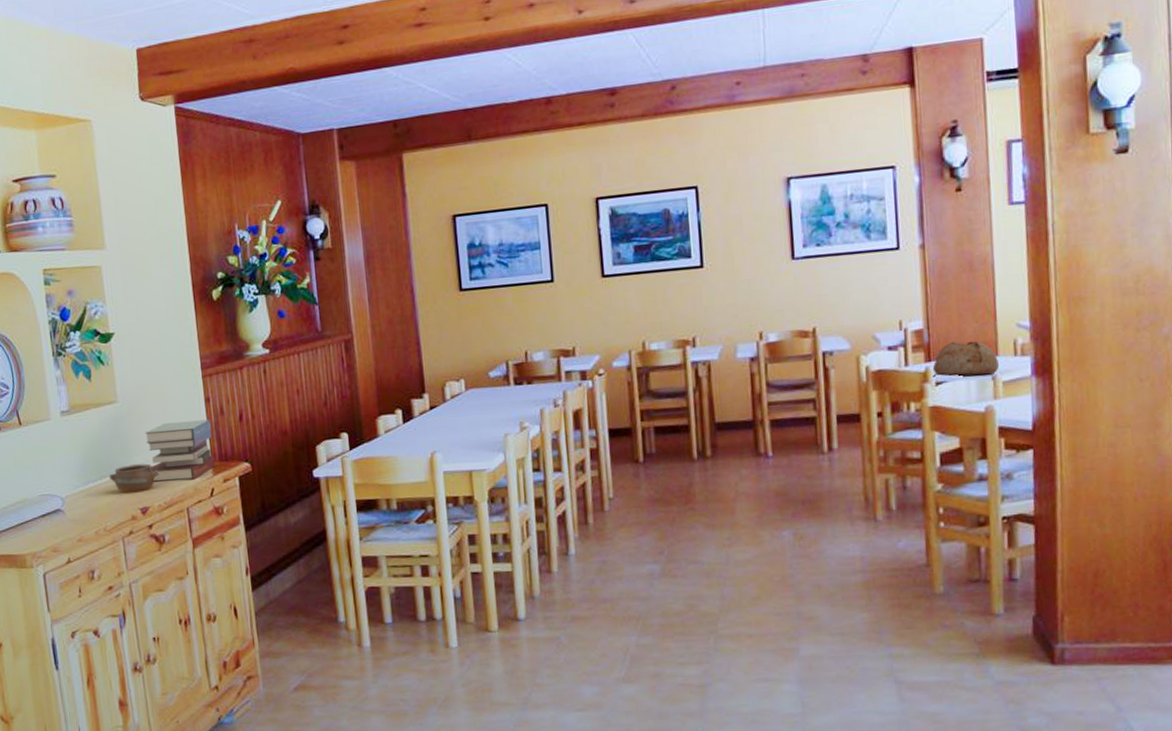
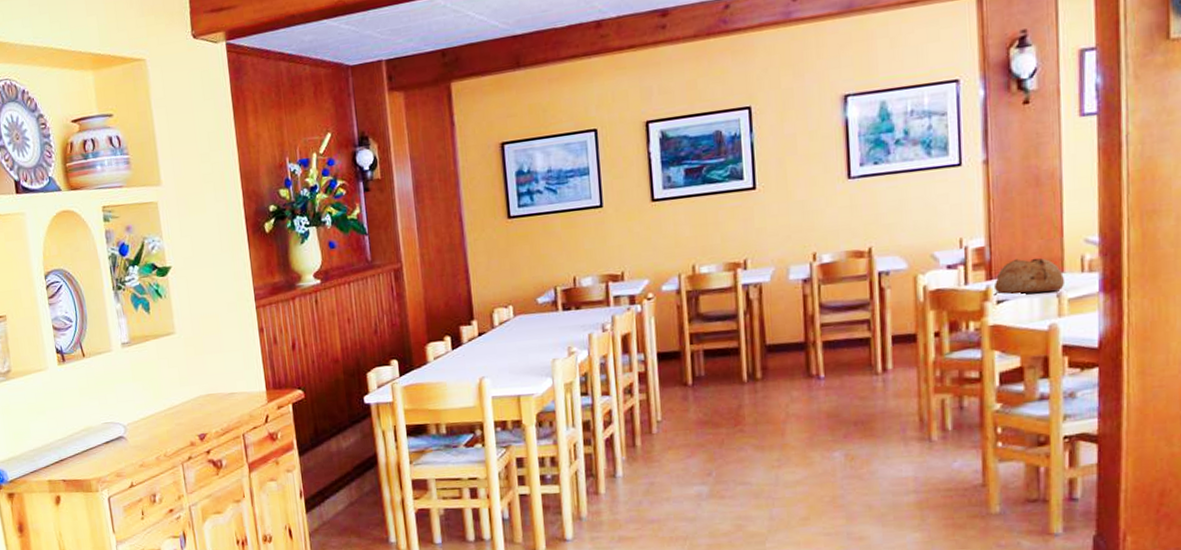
pottery: present [109,463,159,492] -> none [168,392,216,420]
books: present [145,419,215,482] -> none [201,348,269,410]

